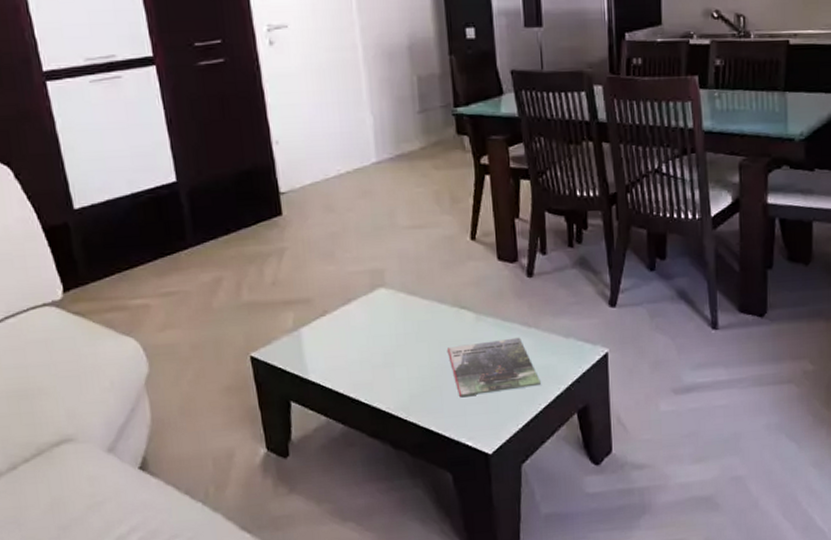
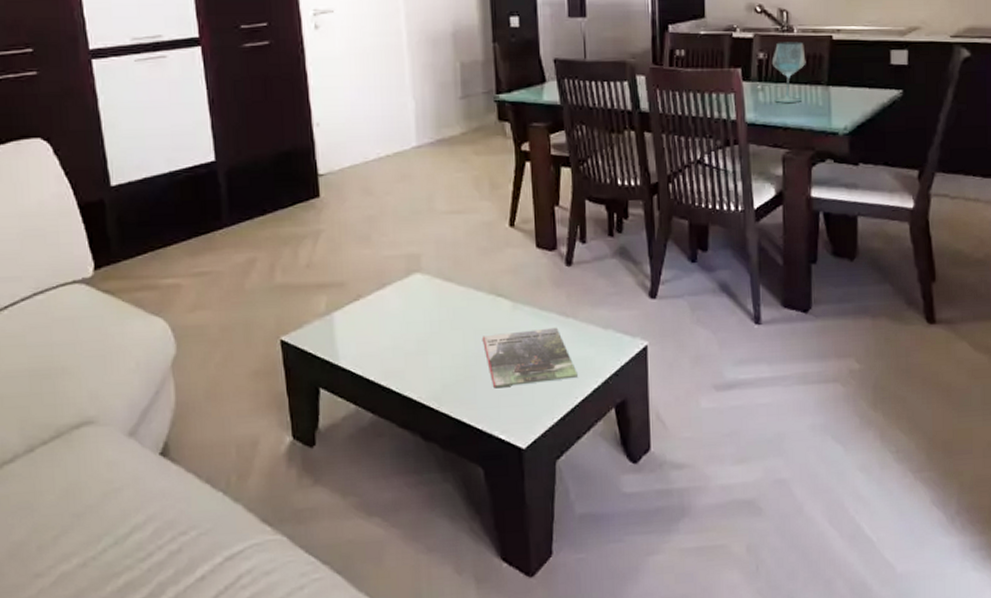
wine glass: none [728,47,763,110] -> present [771,41,806,103]

